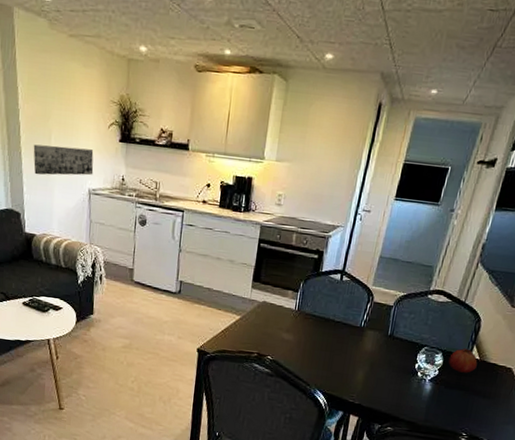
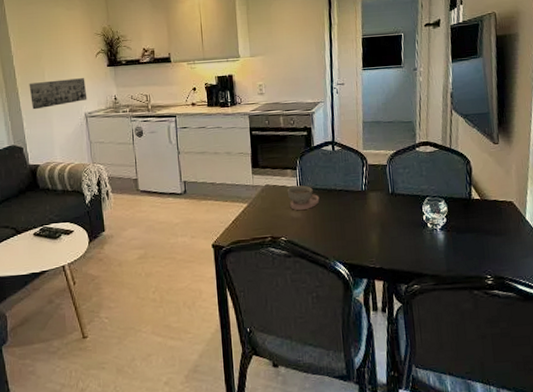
bowl: none [283,308,315,334] -> present [287,185,320,210]
fruit: present [448,348,478,373] -> none [452,191,480,216]

